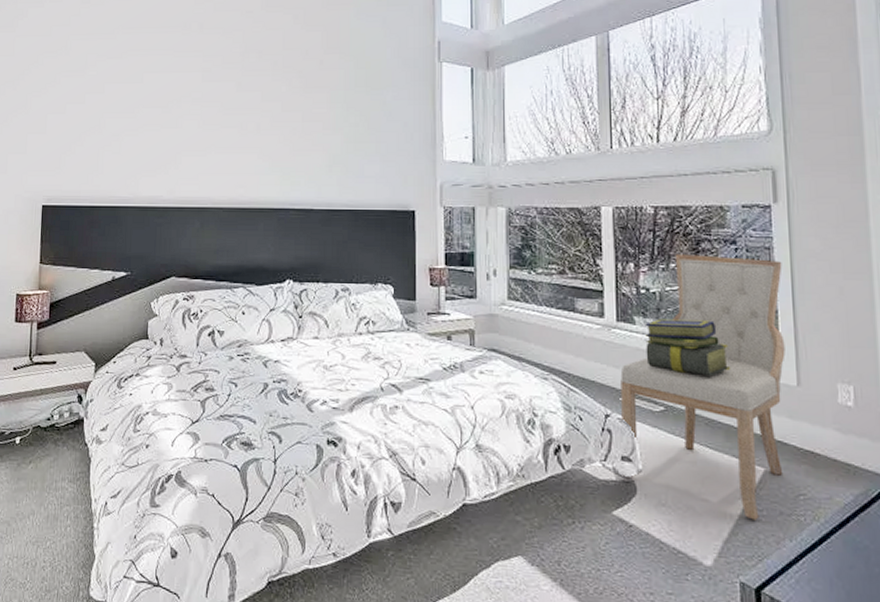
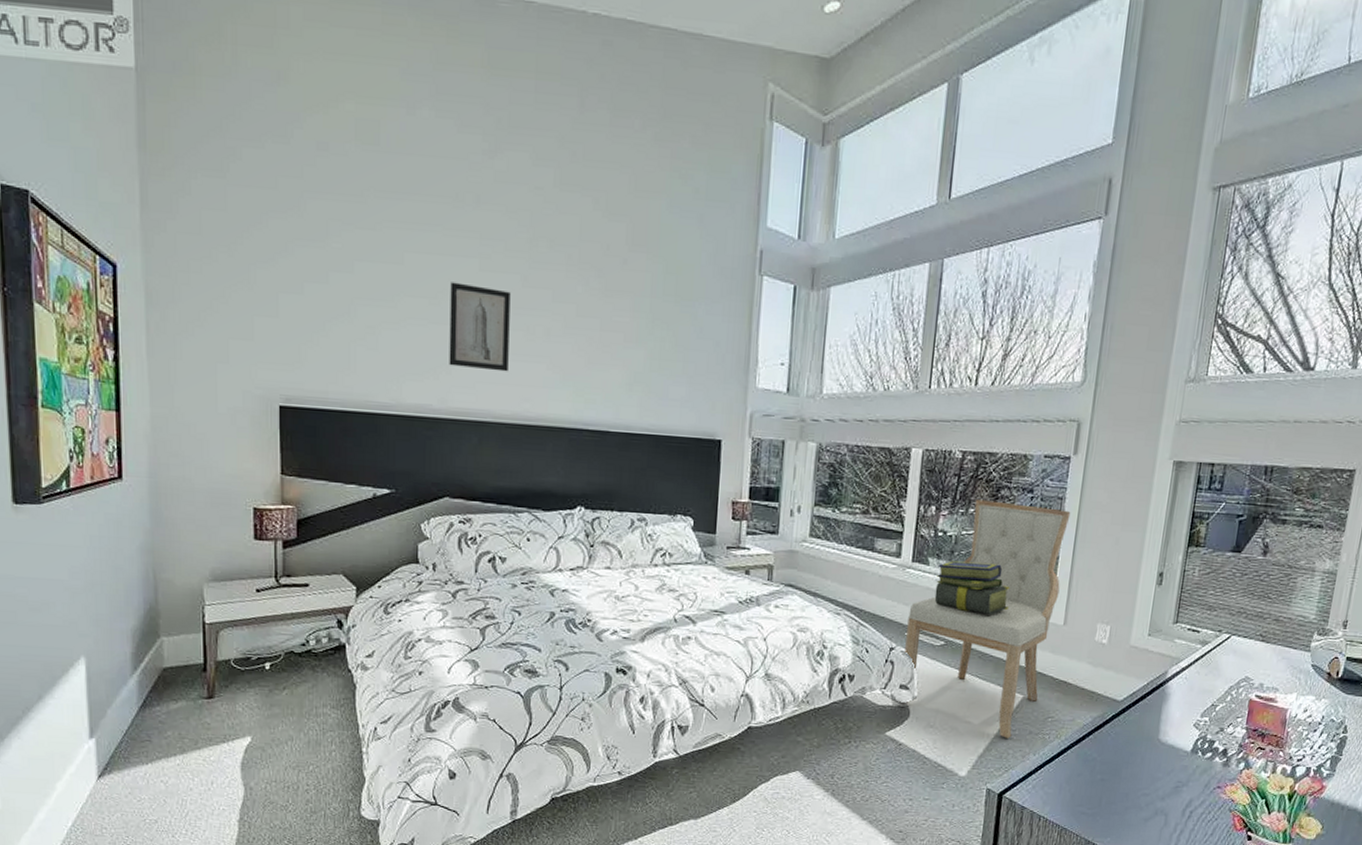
wall art: none [177,93,227,163] -> present [449,282,511,372]

